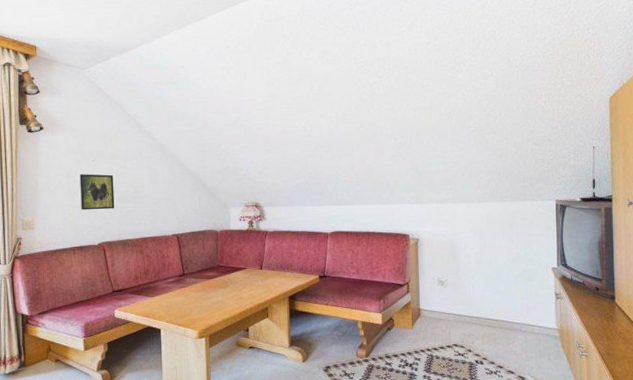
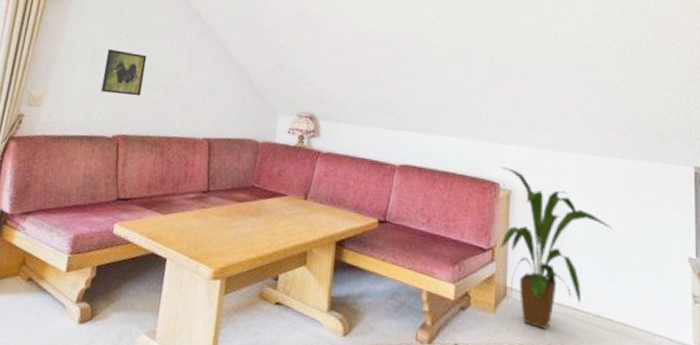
house plant: none [409,222,497,334] -> present [498,167,614,329]

